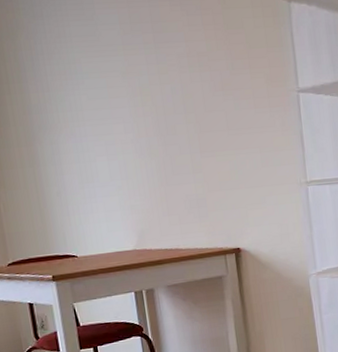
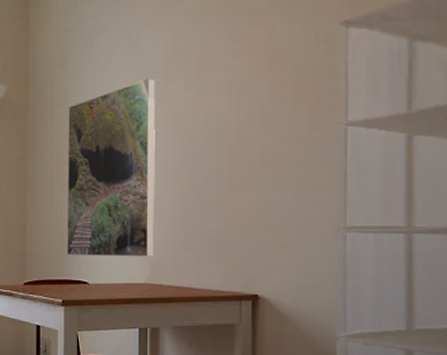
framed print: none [26,50,139,232] -> present [66,78,155,257]

